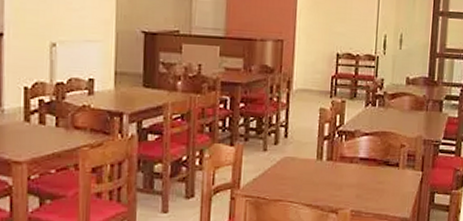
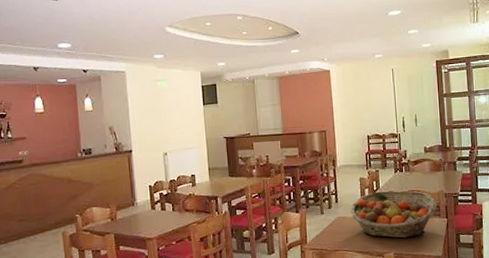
fruit basket: none [302,129,412,192] -> present [350,190,437,238]

